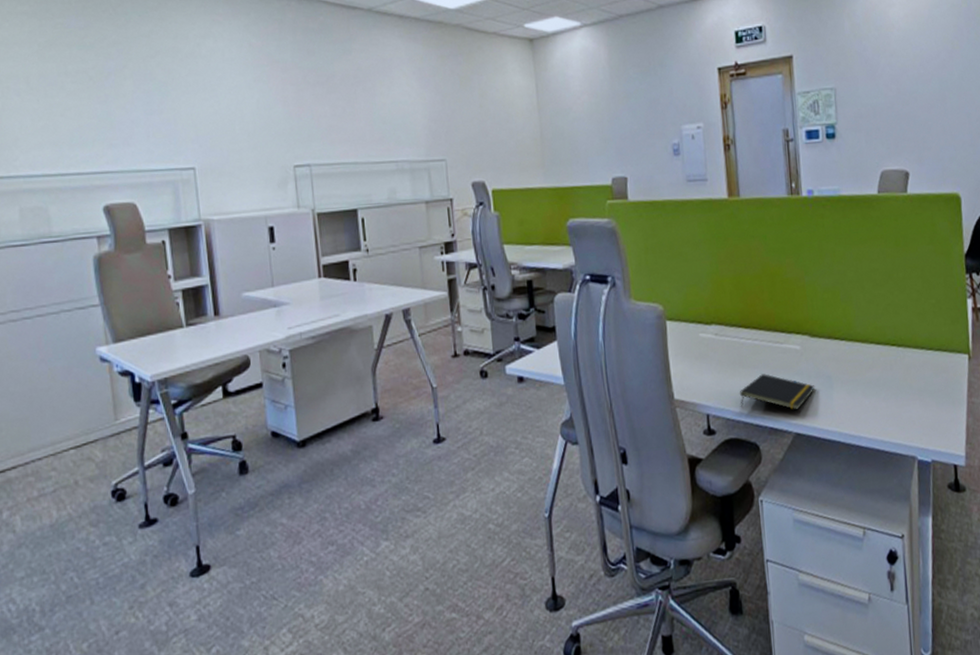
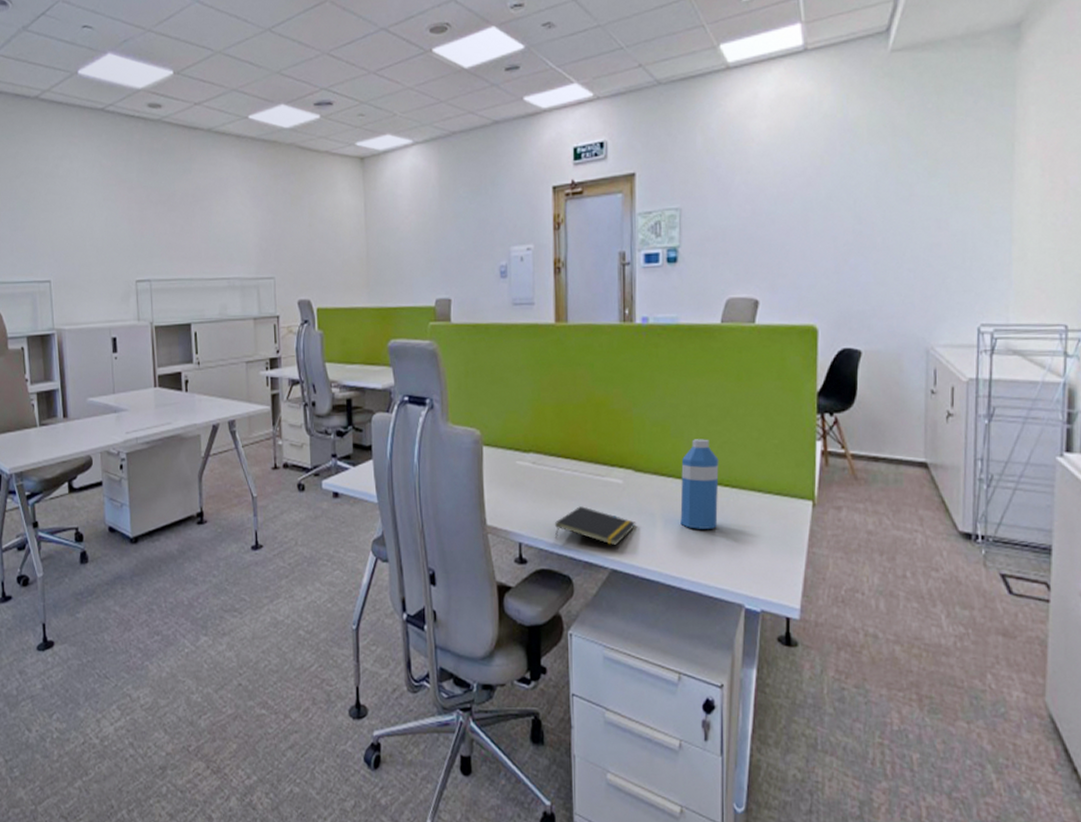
water bottle: none [852,302,888,388] -> present [680,439,719,529]

